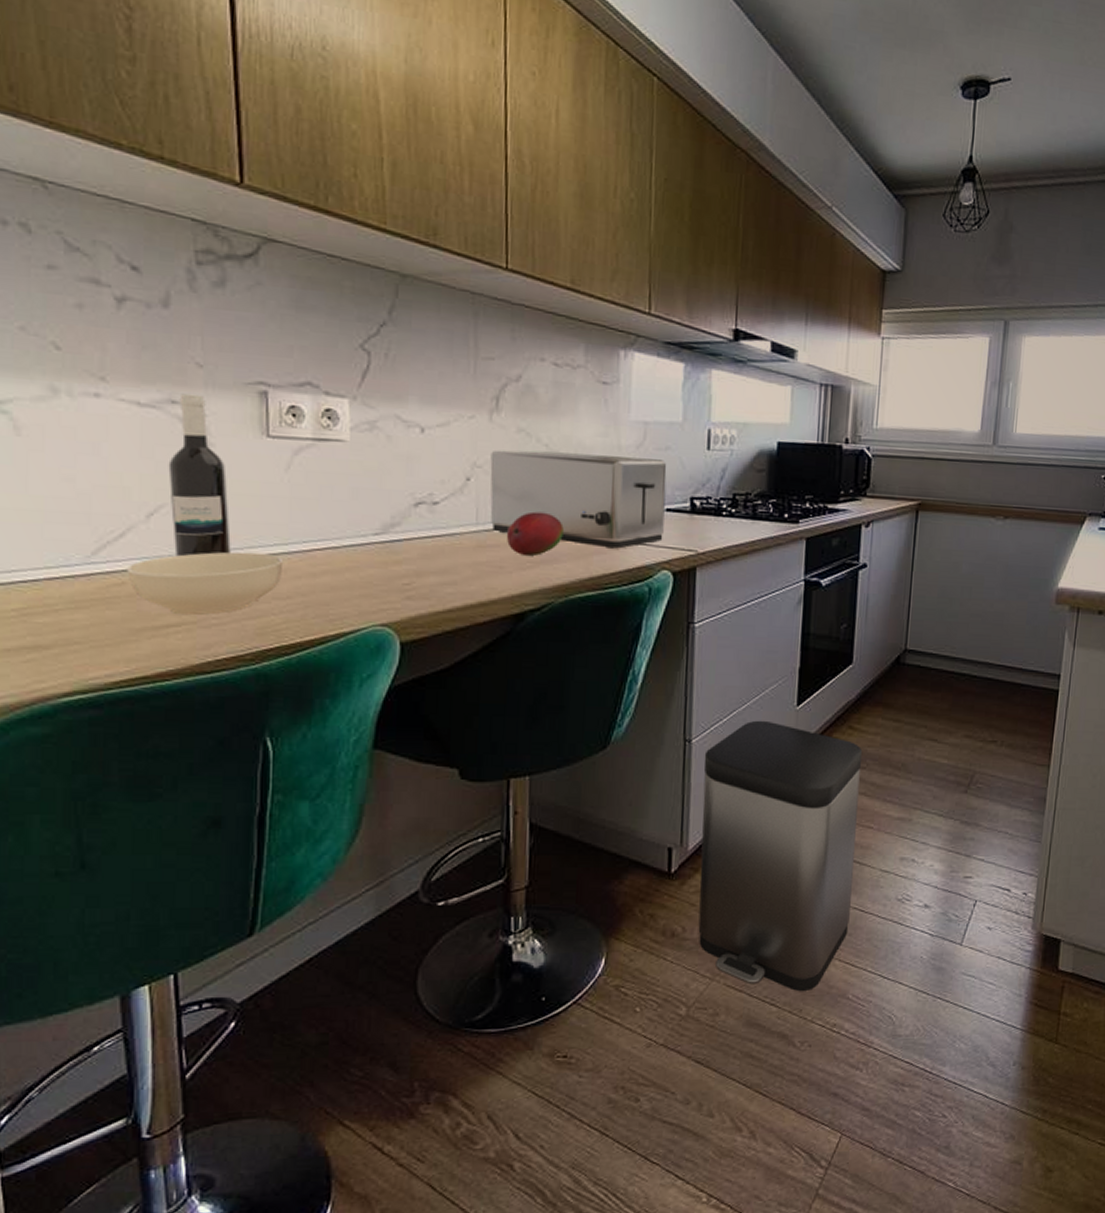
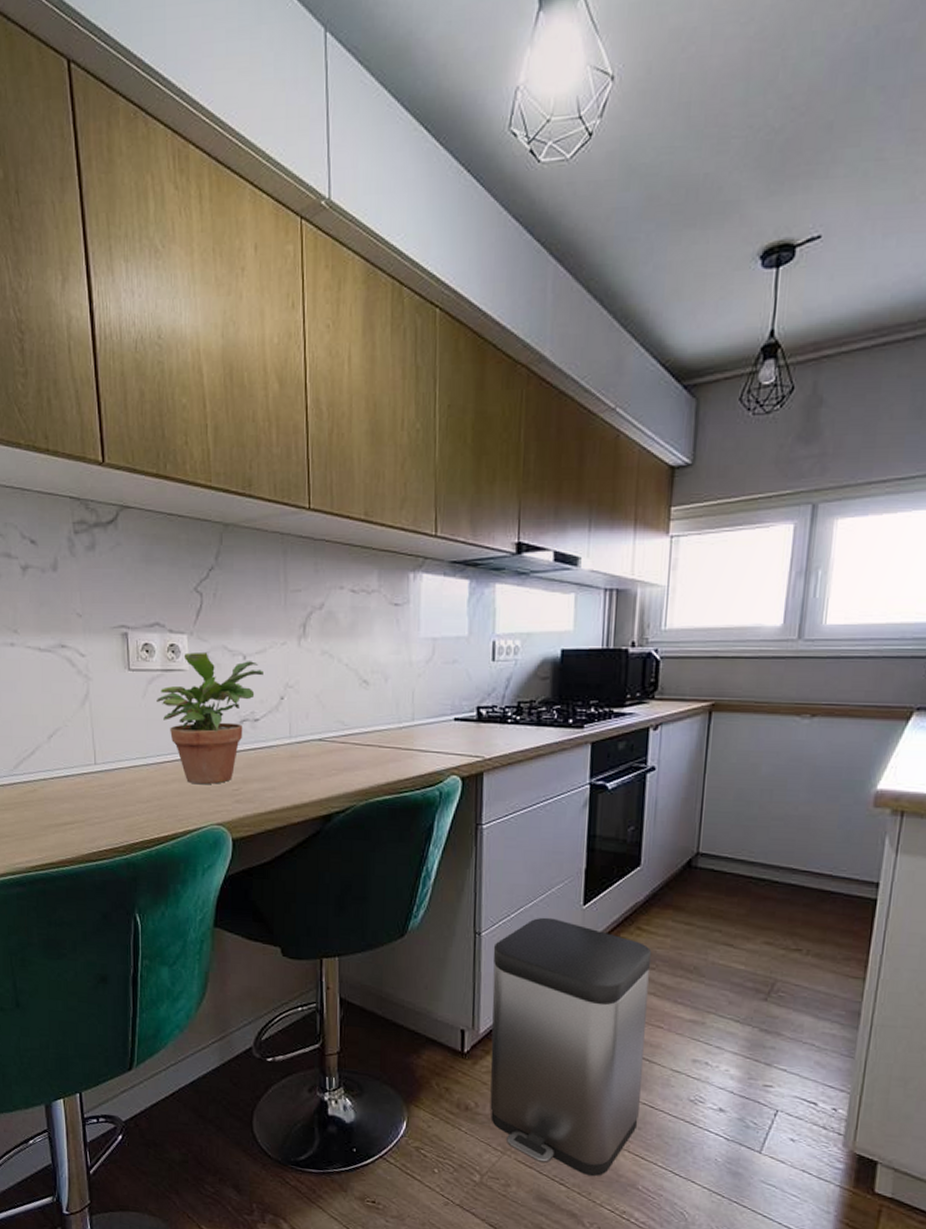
bowl: present [126,551,284,616] -> none [36,764,144,816]
wine bottle: present [168,393,231,557] -> none [61,639,106,770]
potted plant: none [305,420,446,578] -> present [157,652,263,785]
toaster: present [490,450,667,549] -> none [300,670,454,757]
fruit: present [506,511,564,556] -> none [314,724,363,764]

